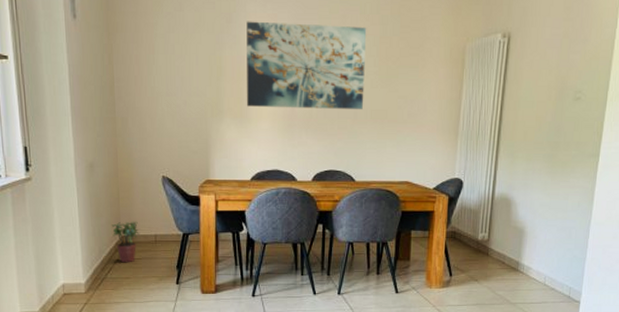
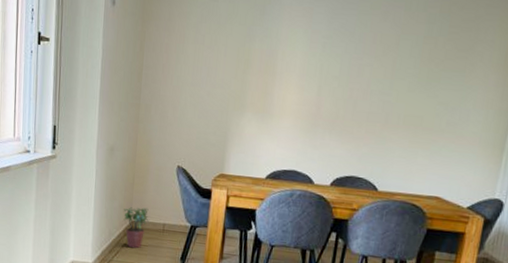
wall art: present [246,21,367,110] -> none [270,14,411,115]

